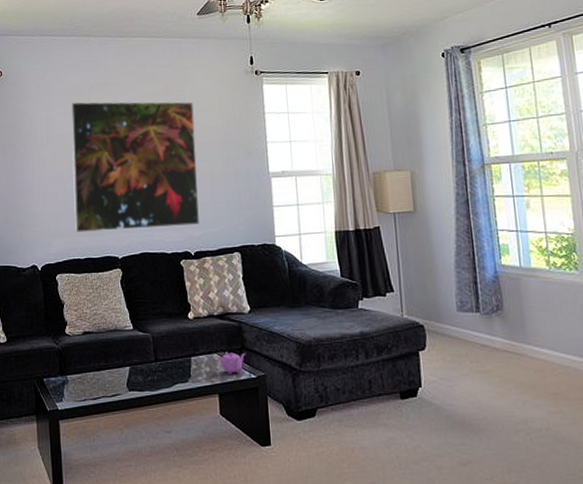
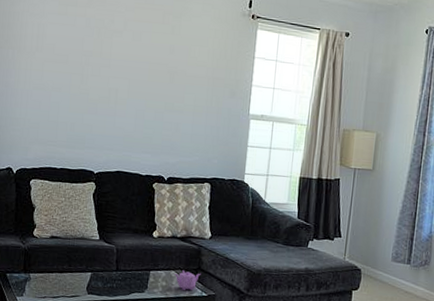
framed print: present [71,101,200,233] -> none [55,13,188,152]

